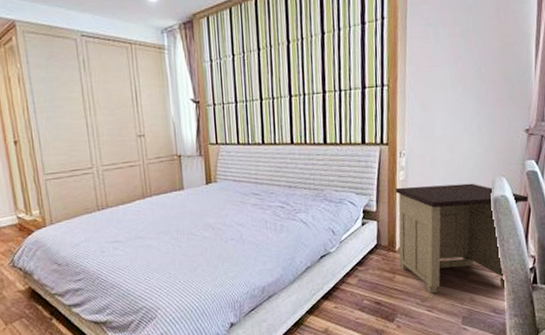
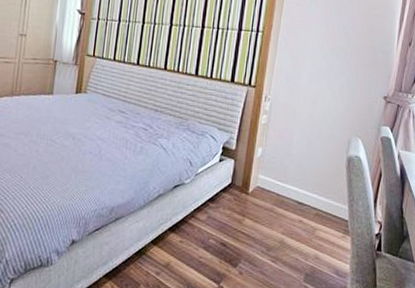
nightstand: present [395,183,528,294] -> none [250,130,380,252]

